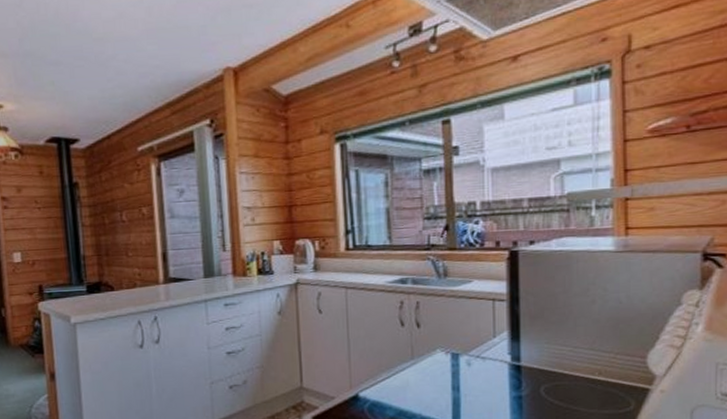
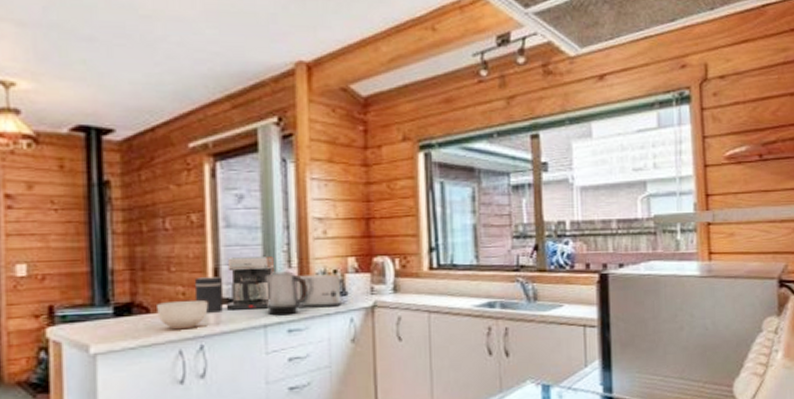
bowl: none [119,279,159,304] -> present [157,299,208,330]
cylinder: none [147,260,171,291] -> present [194,277,223,314]
coffee maker: none [173,242,213,289] -> present [226,256,275,312]
kettle: none [205,253,240,292] -> present [266,270,307,316]
toaster: none [229,255,270,286] -> present [294,274,344,309]

